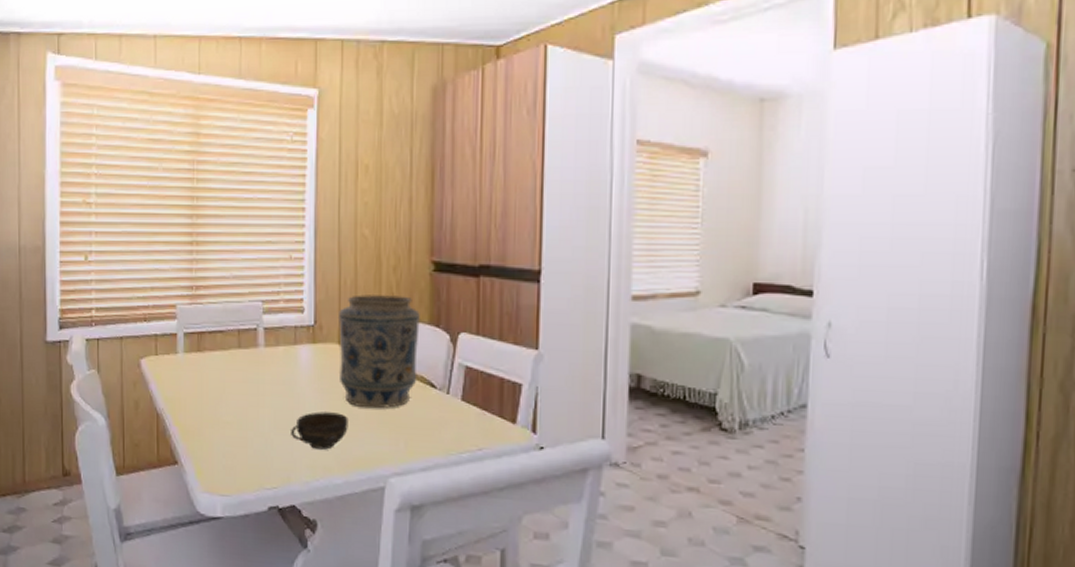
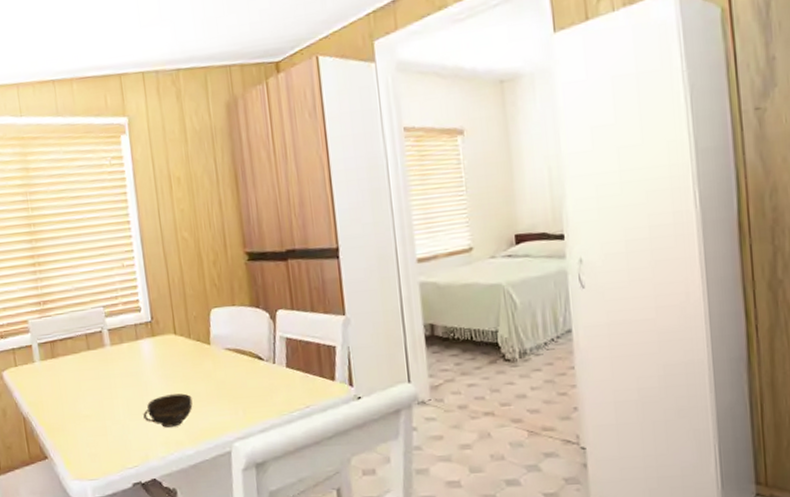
vase: present [337,295,420,409] -> none [171,285,247,386]

